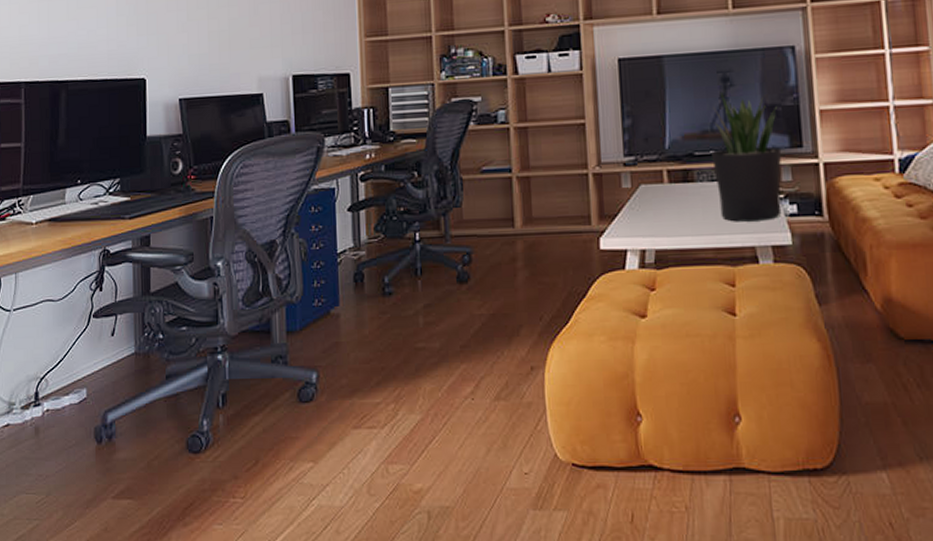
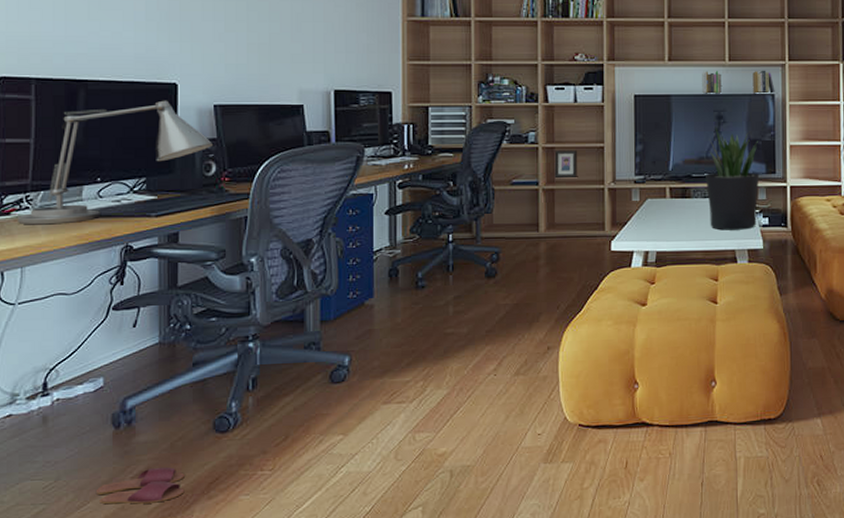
desk lamp: none [12,96,179,230] -> present [18,100,212,225]
slippers: none [83,487,162,526] -> present [97,467,185,505]
picture frame: none [528,129,556,164] -> present [554,150,577,179]
books: none [699,22,726,52] -> present [702,71,721,94]
books: none [764,16,796,47] -> present [752,70,775,94]

